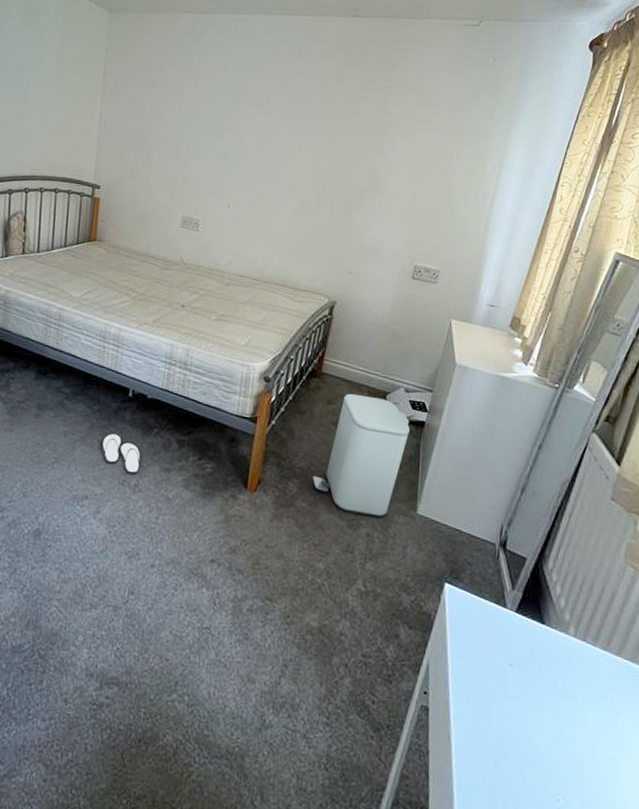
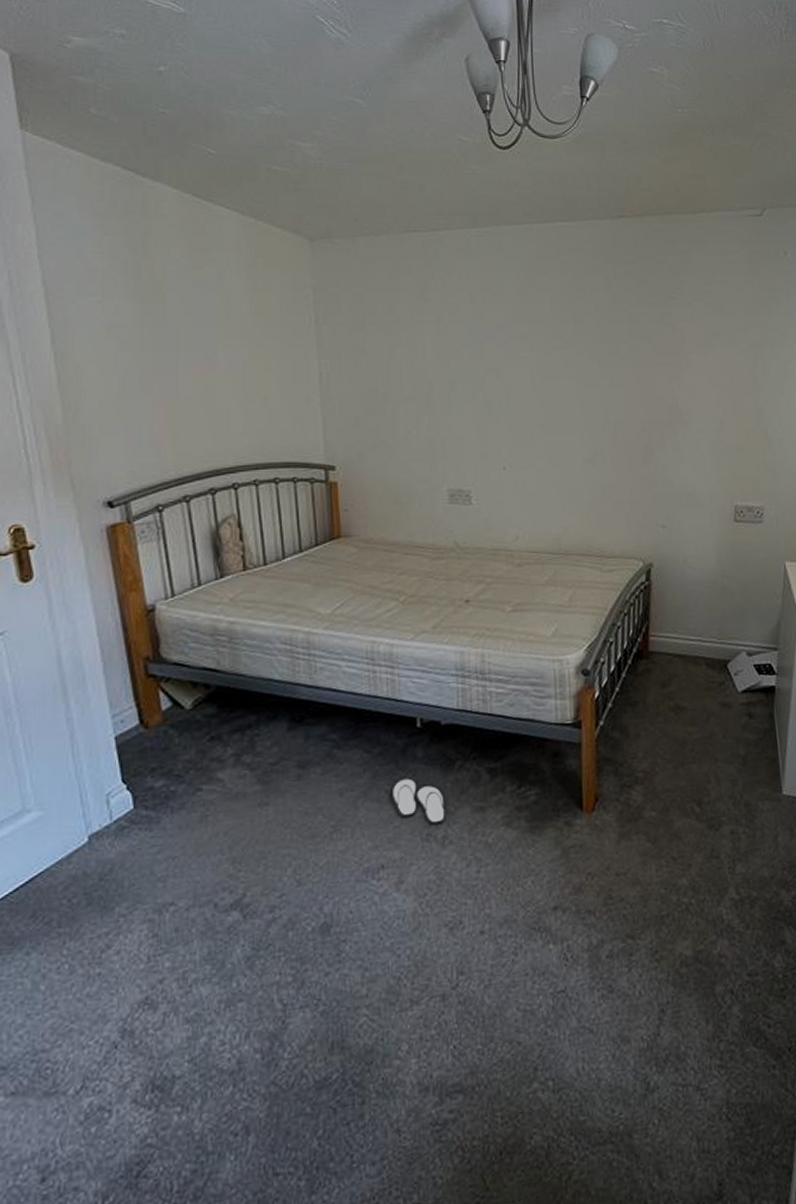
pedal bin: present [312,393,410,518] -> none [657,668,760,812]

